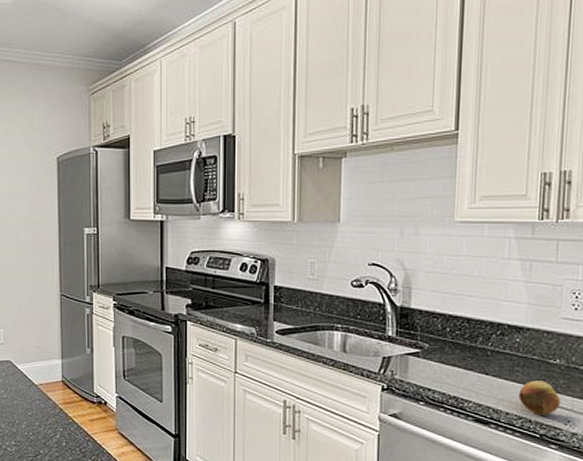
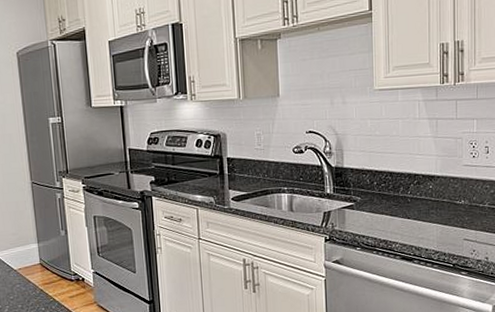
fruit: present [518,380,561,415] -> none [434,219,467,248]

